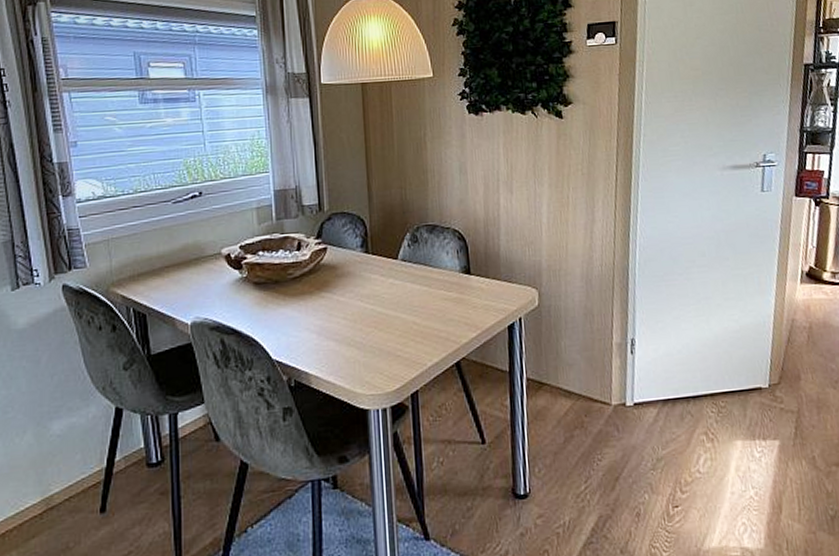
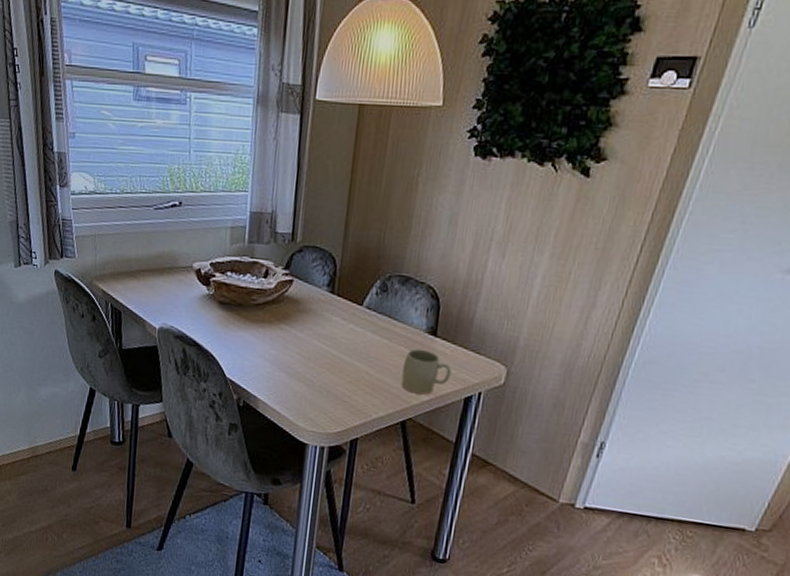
mug: none [446,288,491,333] -> present [401,348,452,395]

